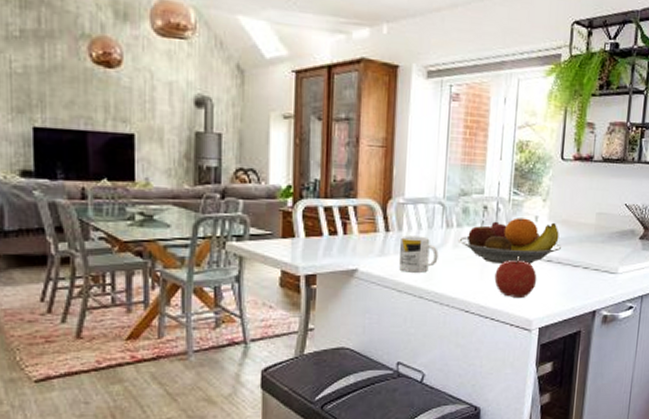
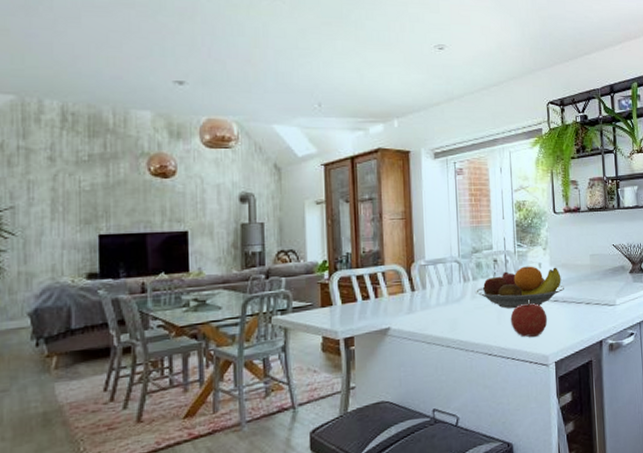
mug: present [399,235,439,273] -> none [425,291,460,326]

